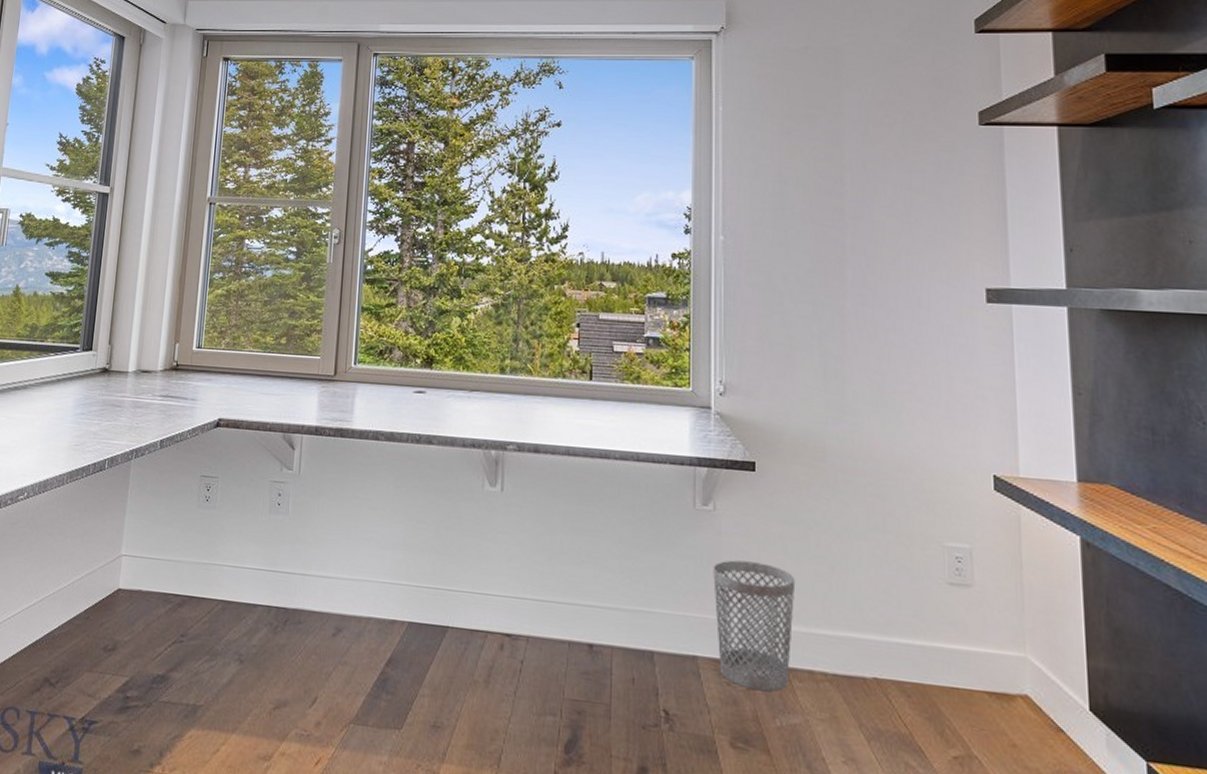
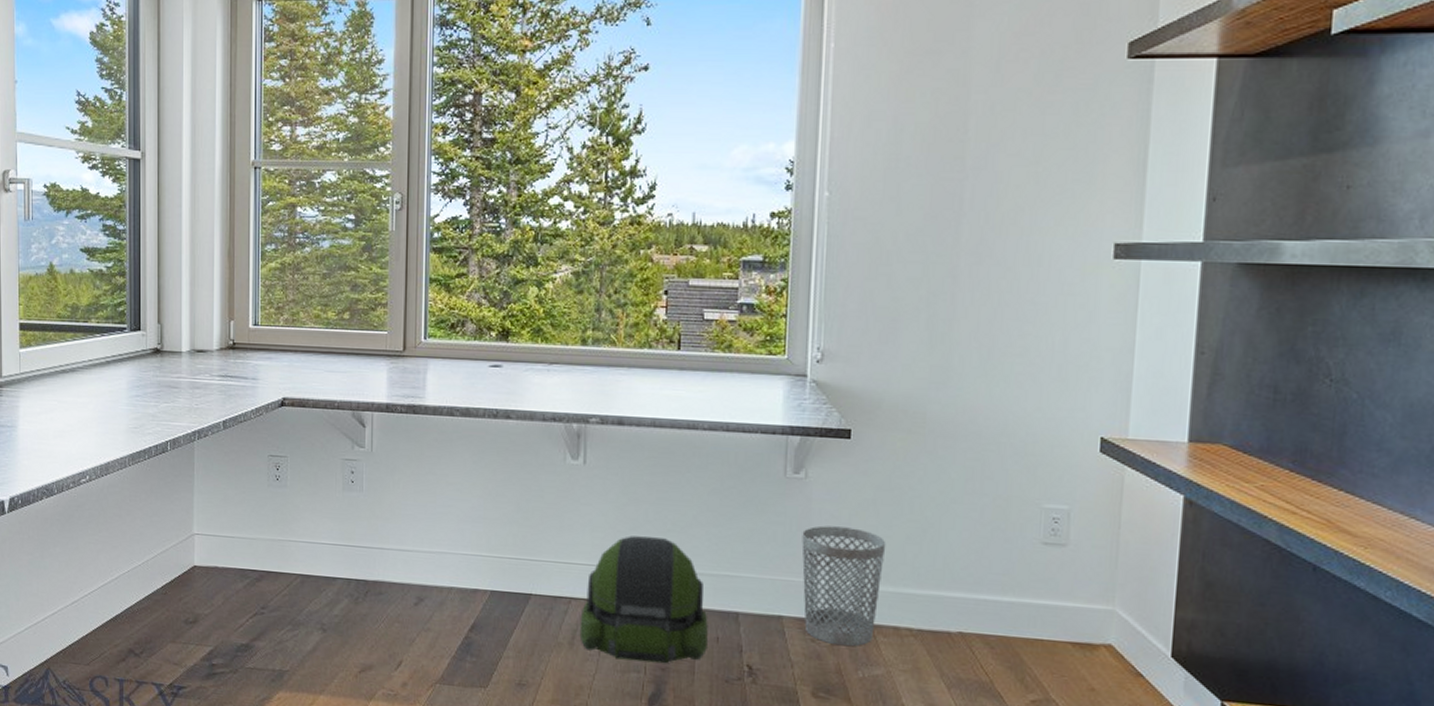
backpack: none [495,566,624,707] -> present [579,536,708,664]

